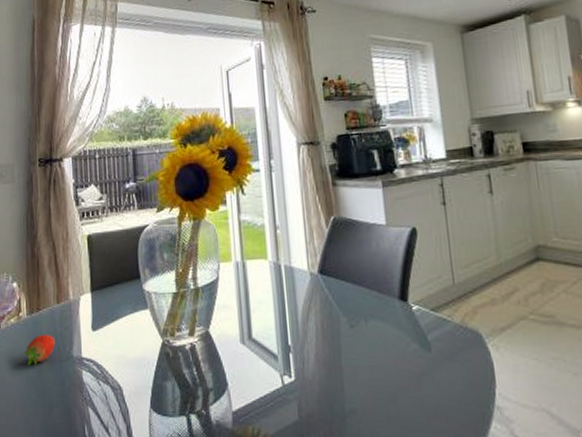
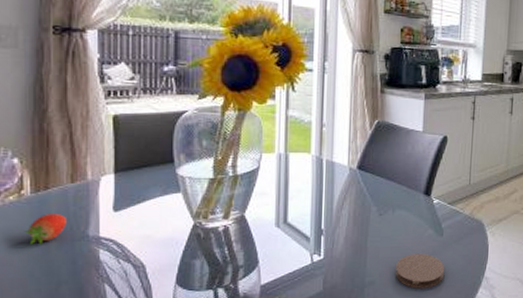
coaster: none [379,374,442,420] -> present [396,253,445,289]

